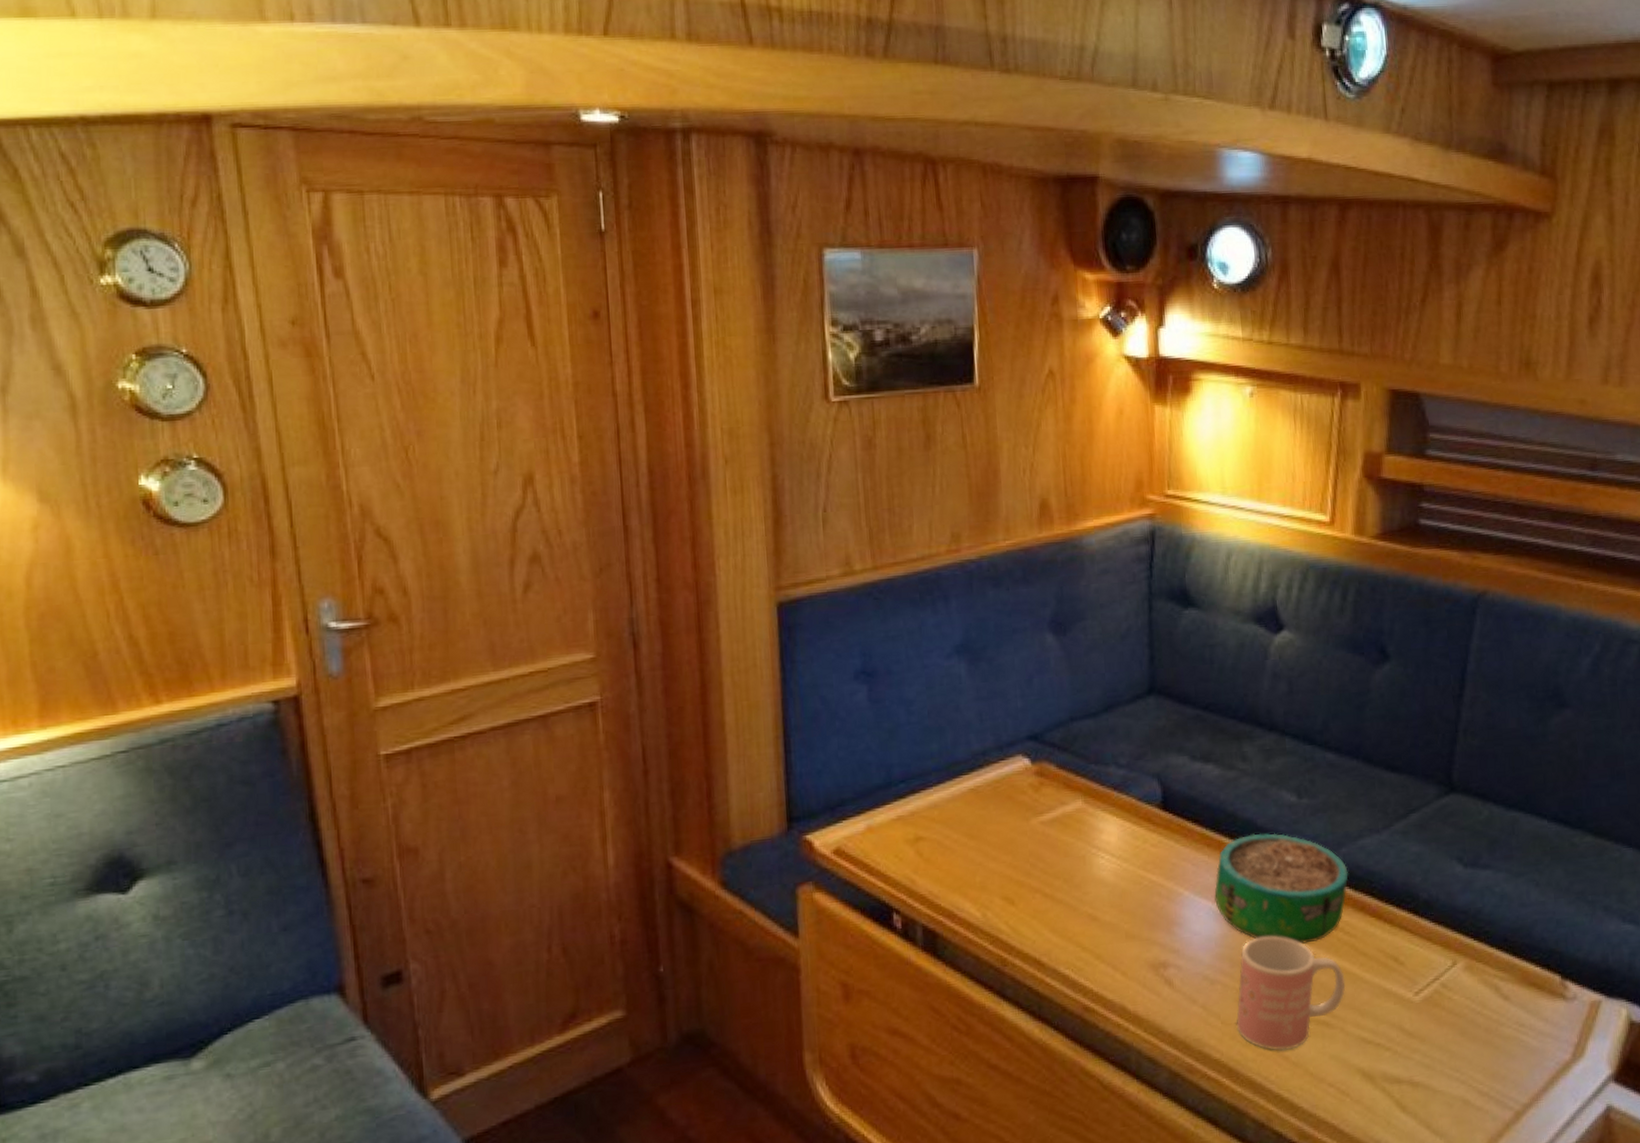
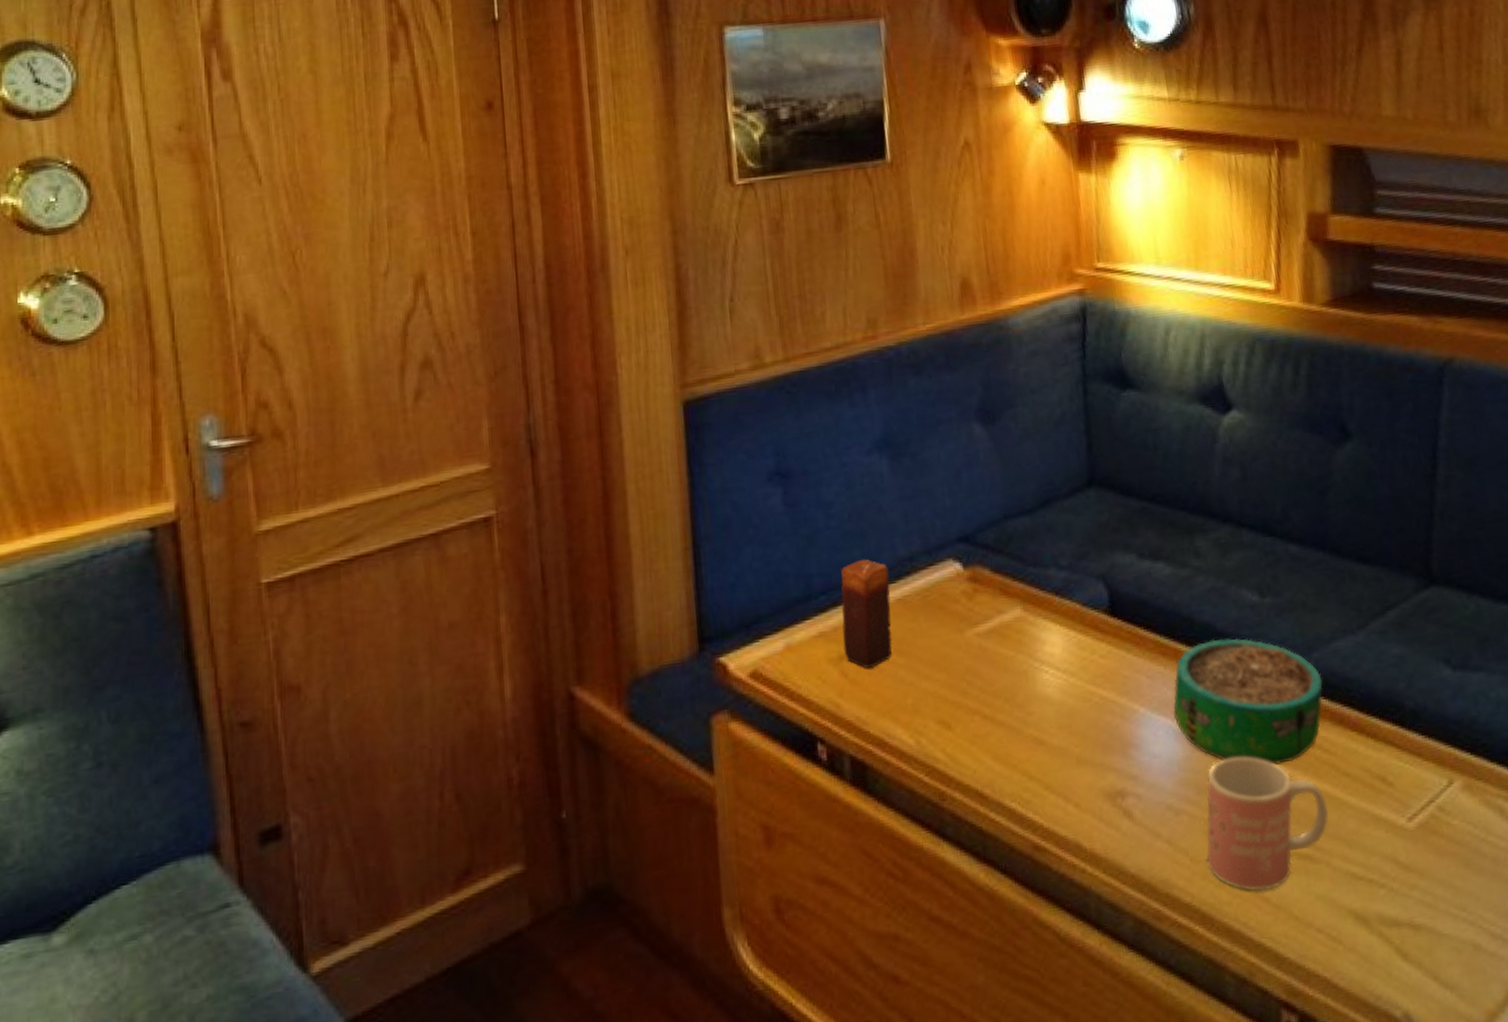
candle: none [918,752,965,850] -> present [841,559,893,669]

